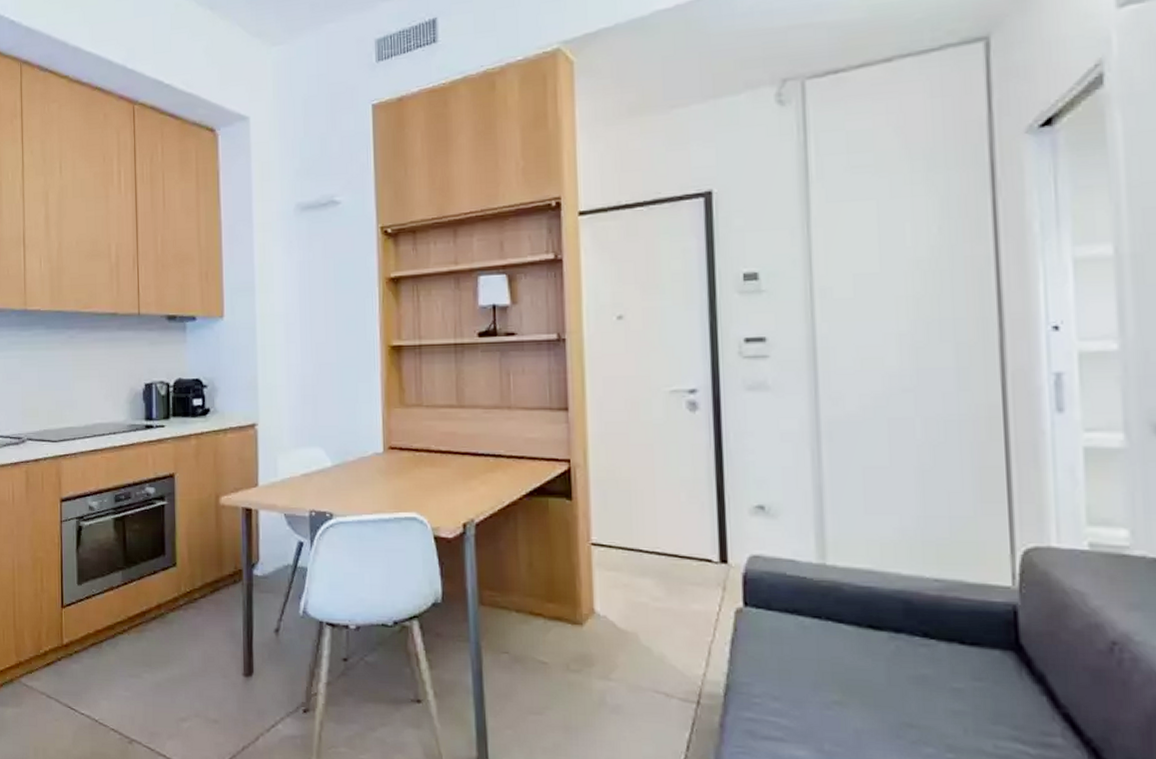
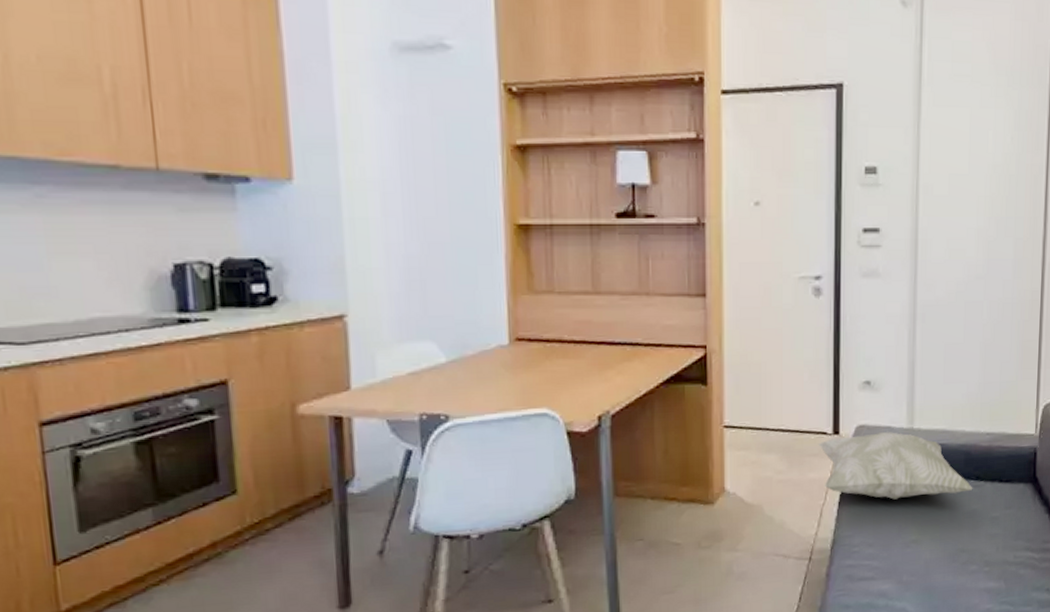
decorative pillow: none [703,566,920,651] -> present [819,432,973,500]

